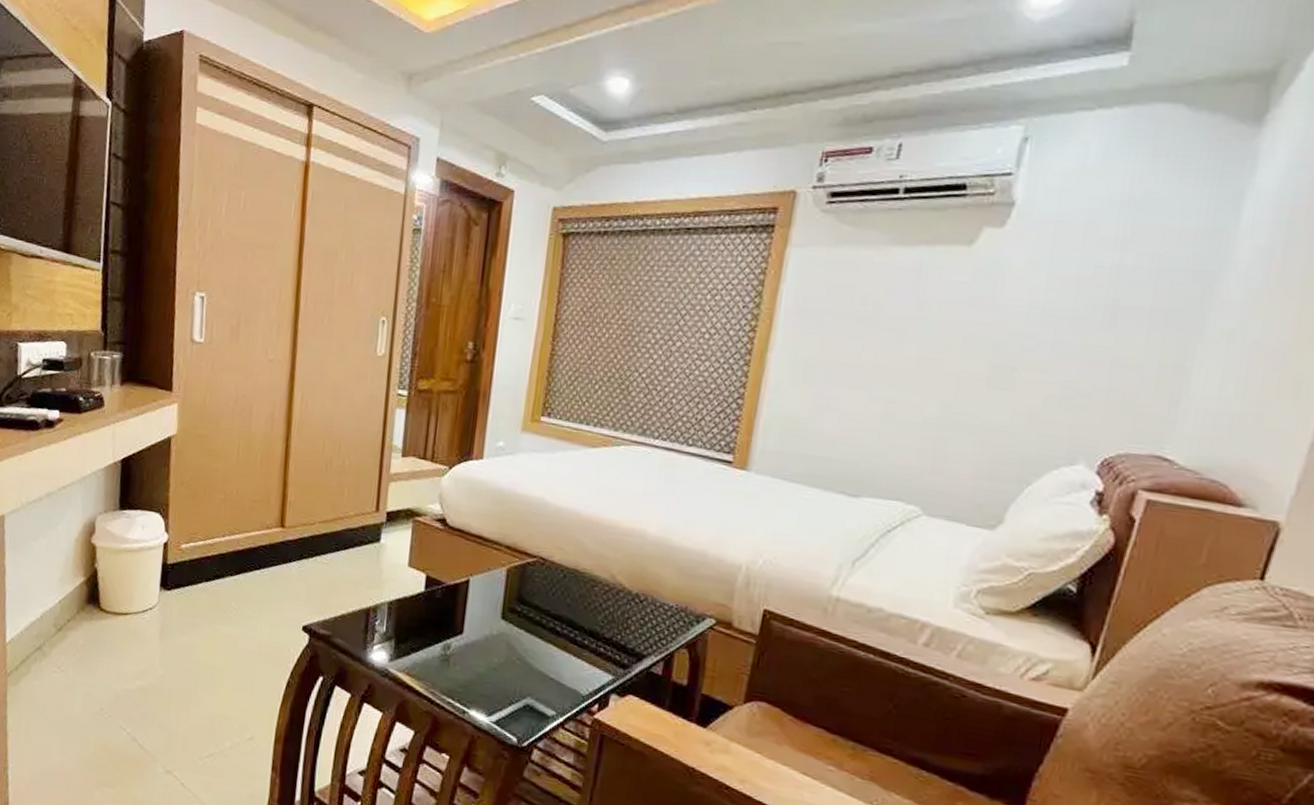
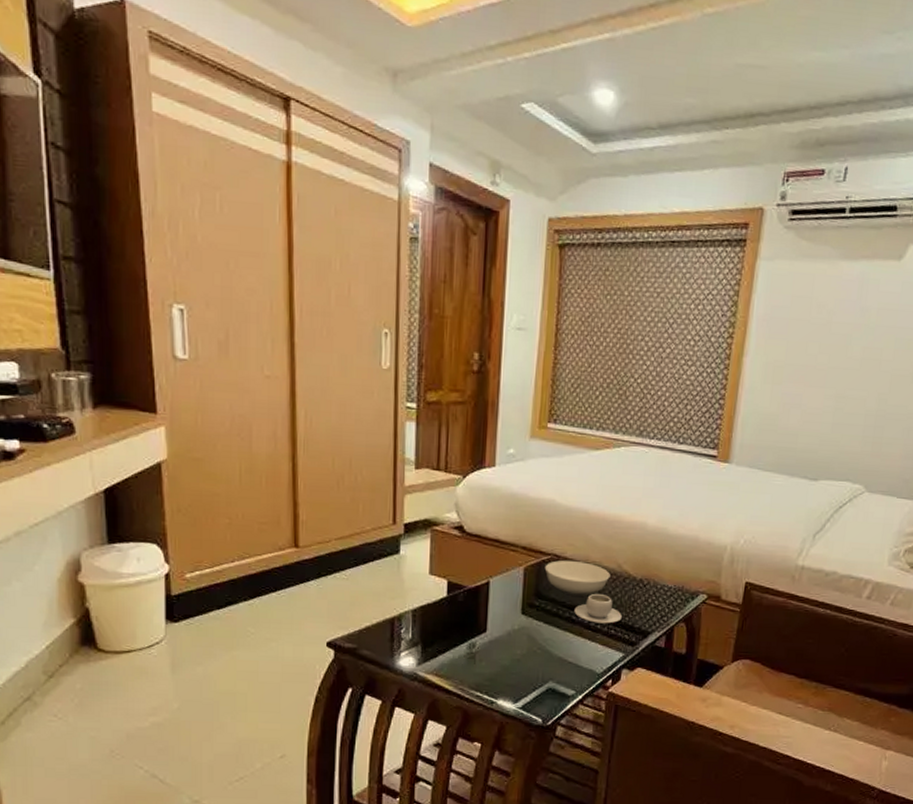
bowl: none [529,564,602,607] -> present [544,560,610,596]
teacup: none [559,604,614,641] -> present [574,593,622,624]

